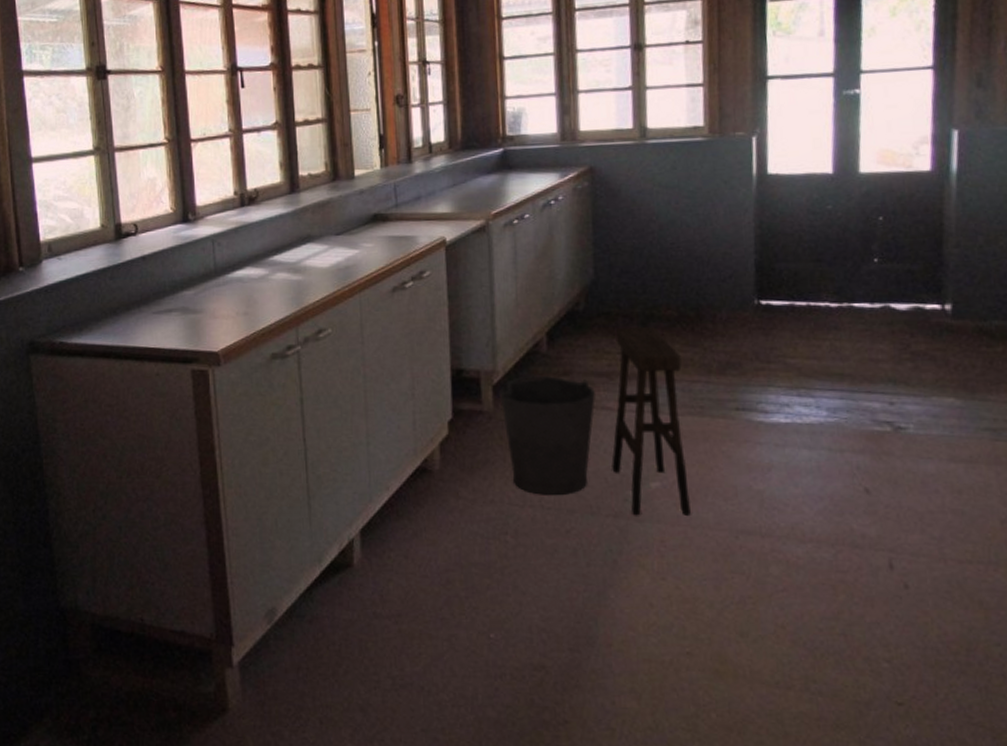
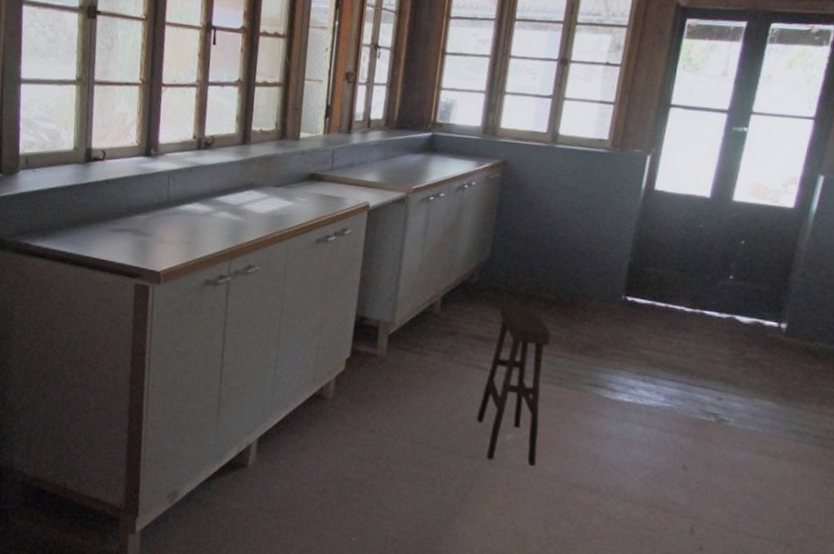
bucket: present [500,375,595,495] -> none [392,331,474,435]

